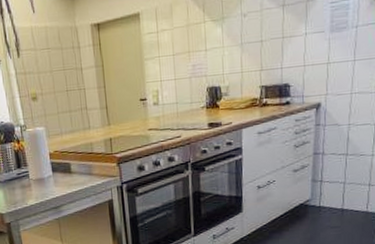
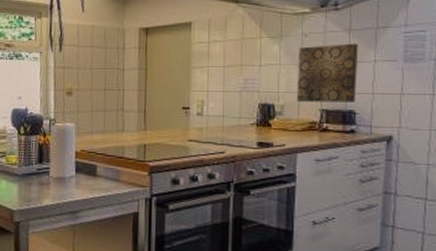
wall art: none [239,18,292,81] -> present [296,43,359,103]

